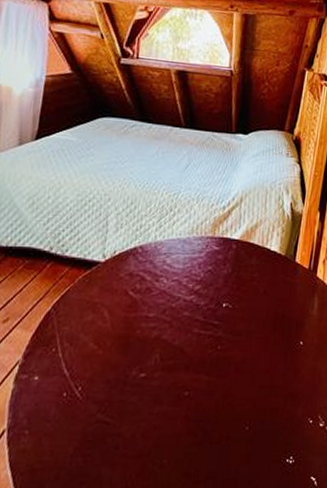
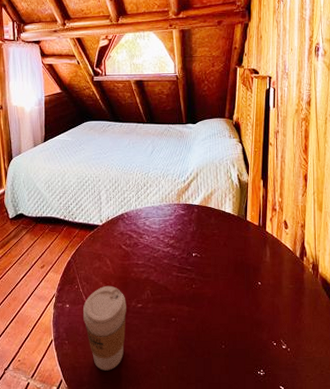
coffee cup: none [57,347,125,472] -> present [83,285,126,371]

